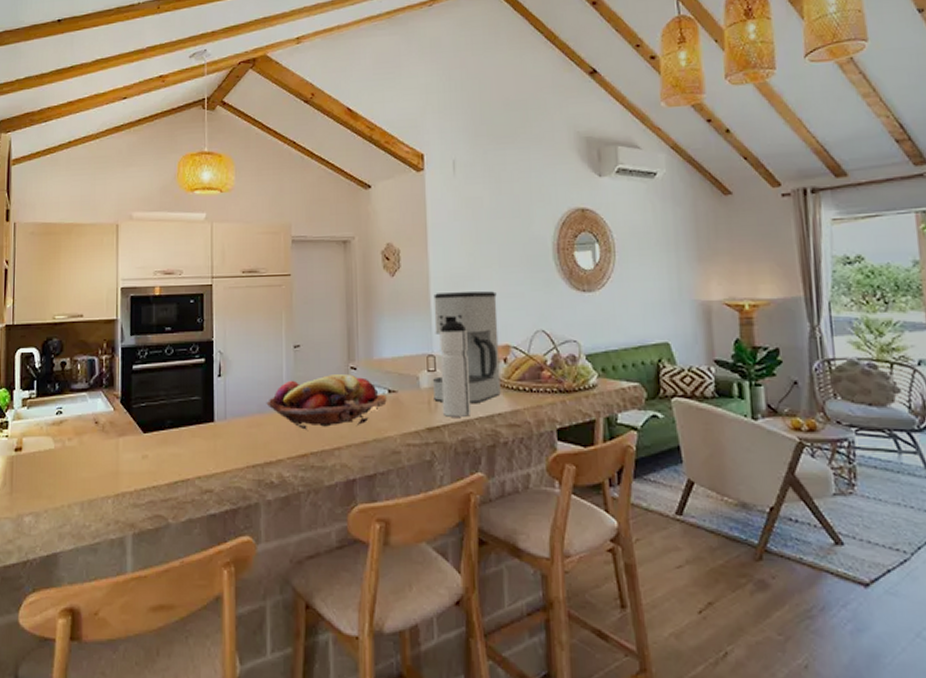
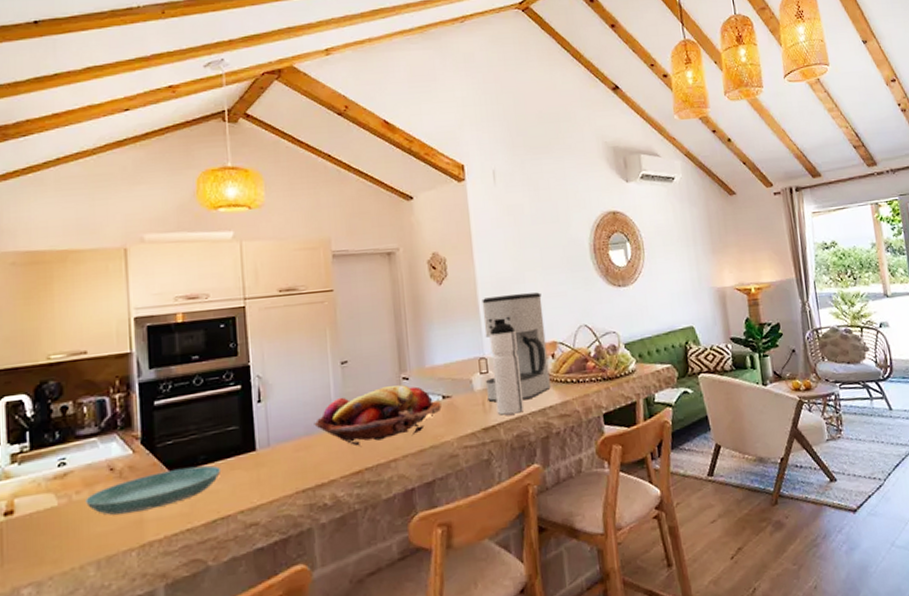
saucer: none [75,429,184,465] -> present [86,465,222,515]

